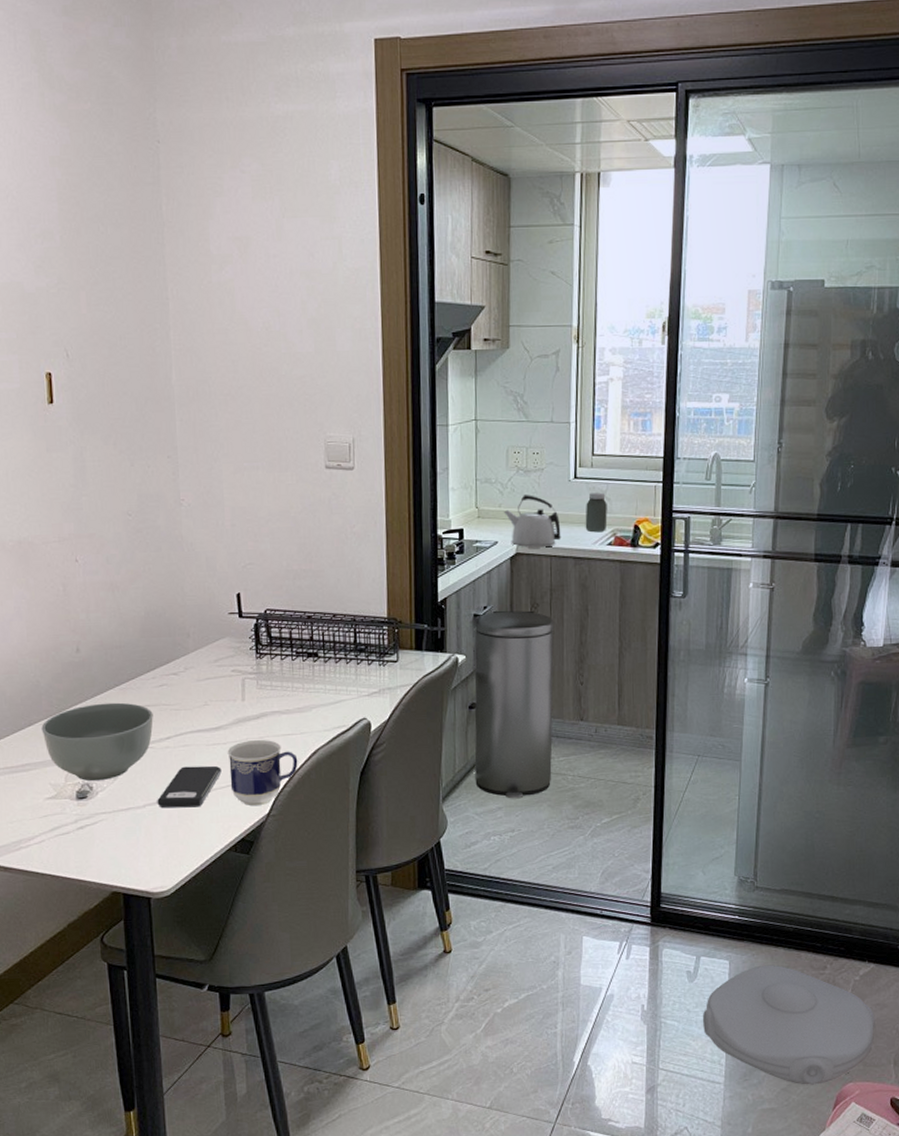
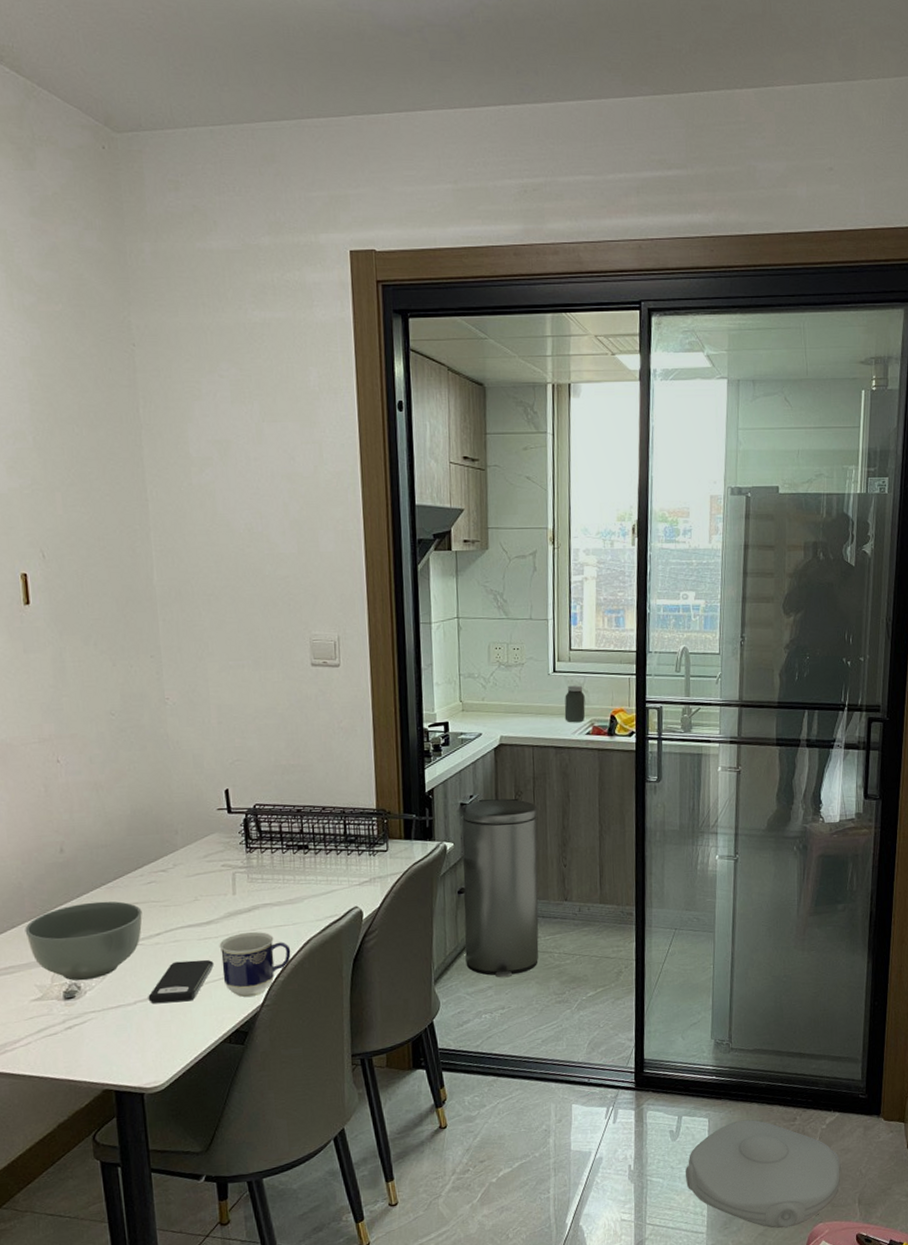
kettle: present [503,495,561,549] -> none [486,688,542,740]

